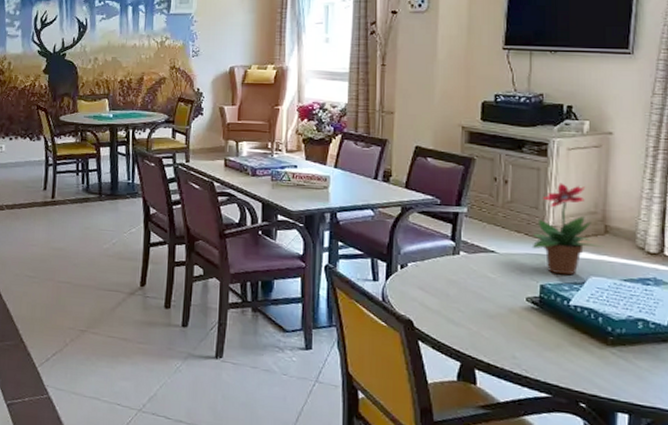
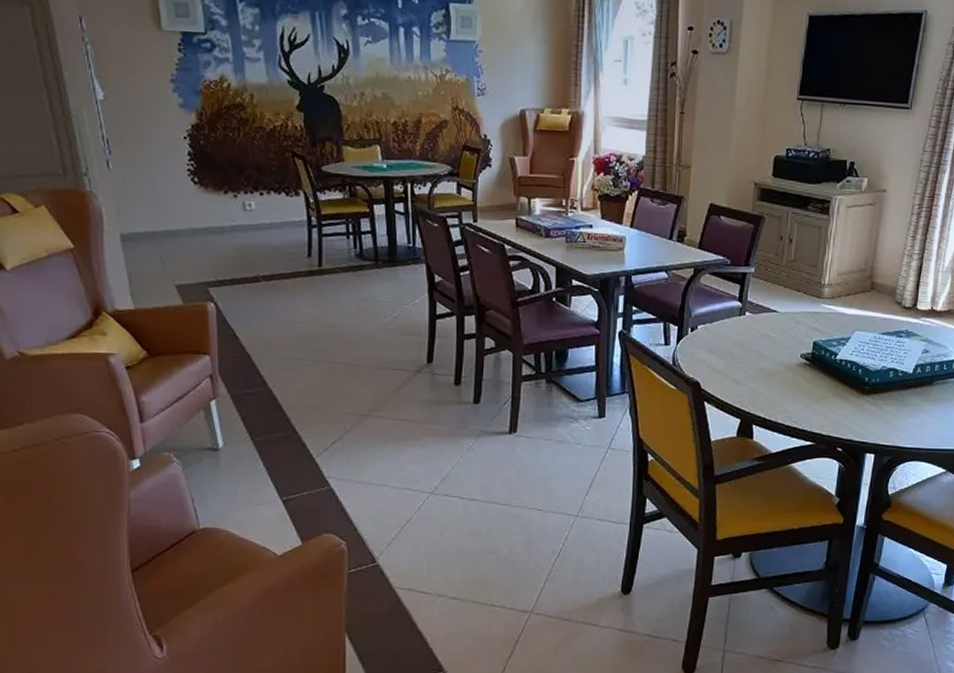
potted flower: present [532,183,604,275] -> none [809,241,869,331]

